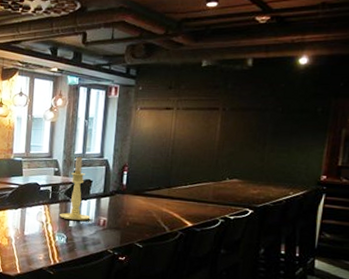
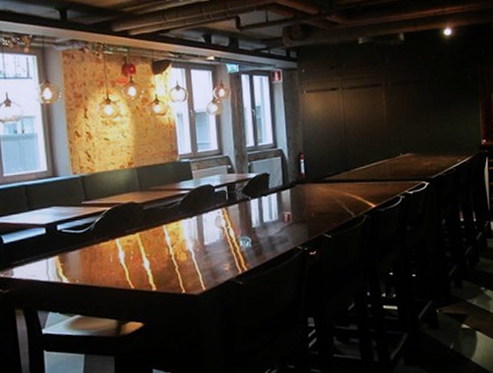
candle holder: present [60,156,91,221] -> none [240,149,274,220]

